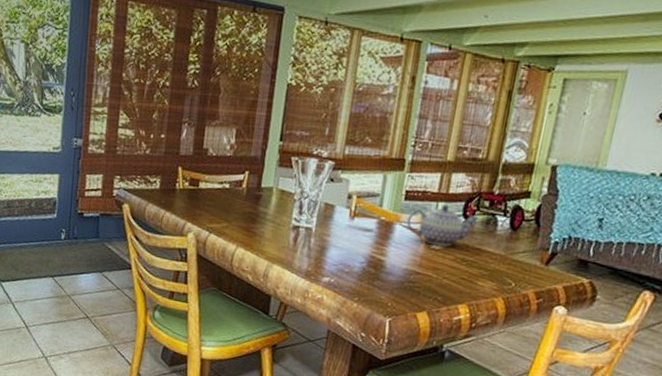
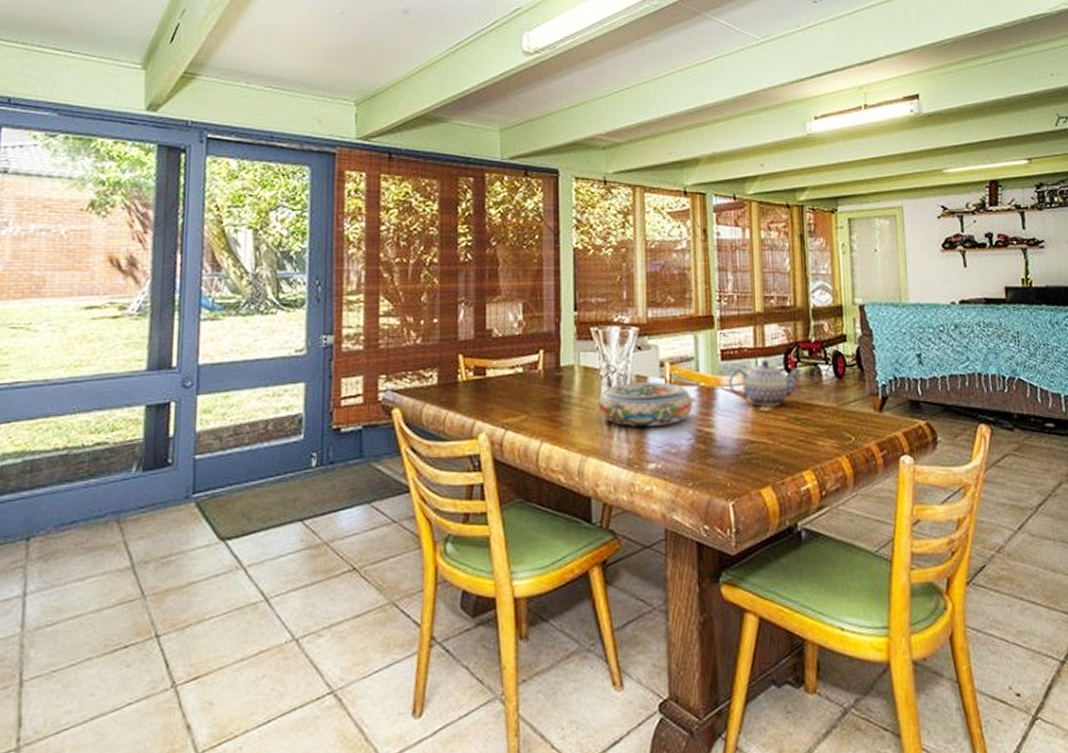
bowl: none [288,208,372,249] -> present [598,382,692,428]

